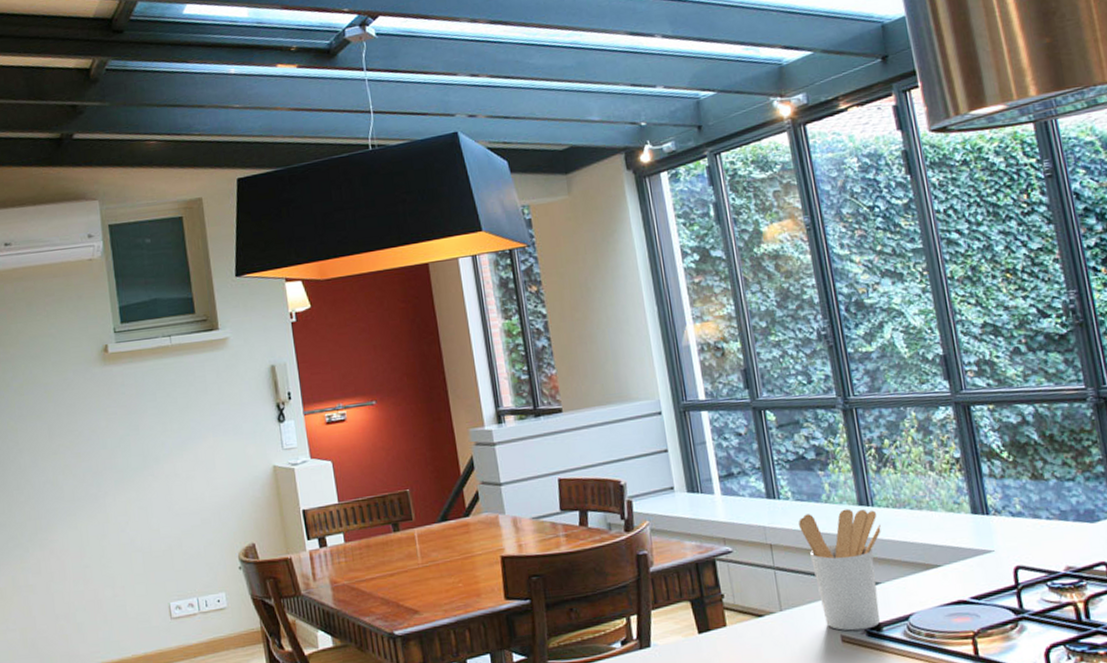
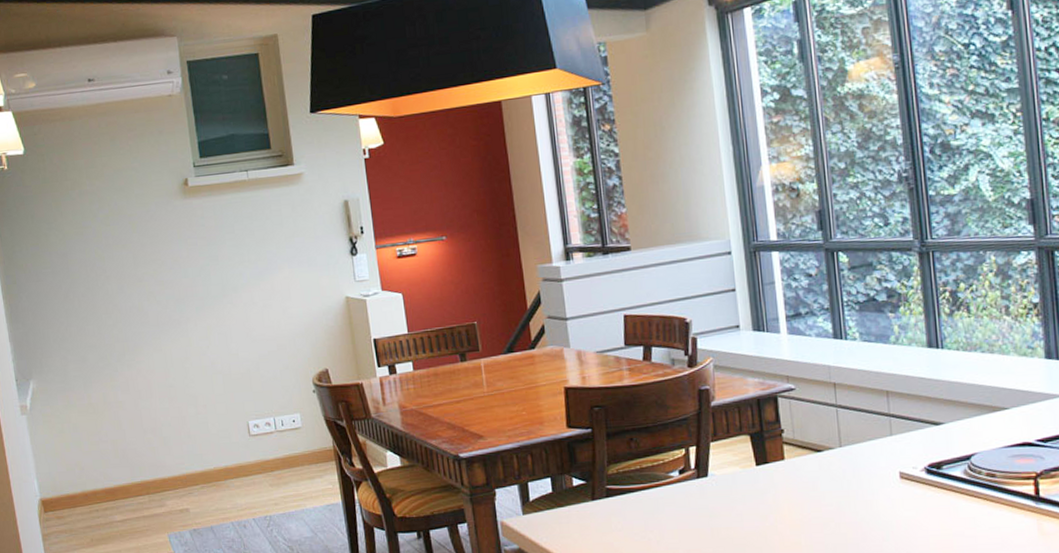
utensil holder: present [799,508,881,631] -> none [865,350,949,468]

